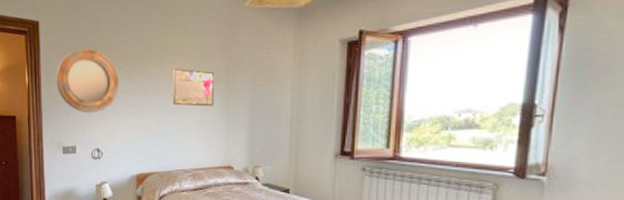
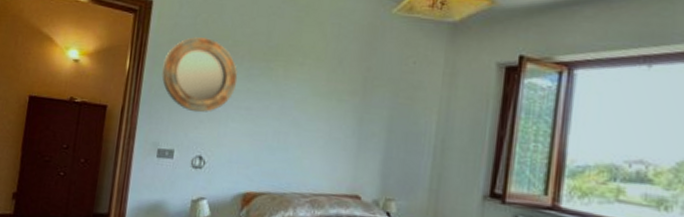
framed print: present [173,68,214,107] -> none [298,72,349,122]

